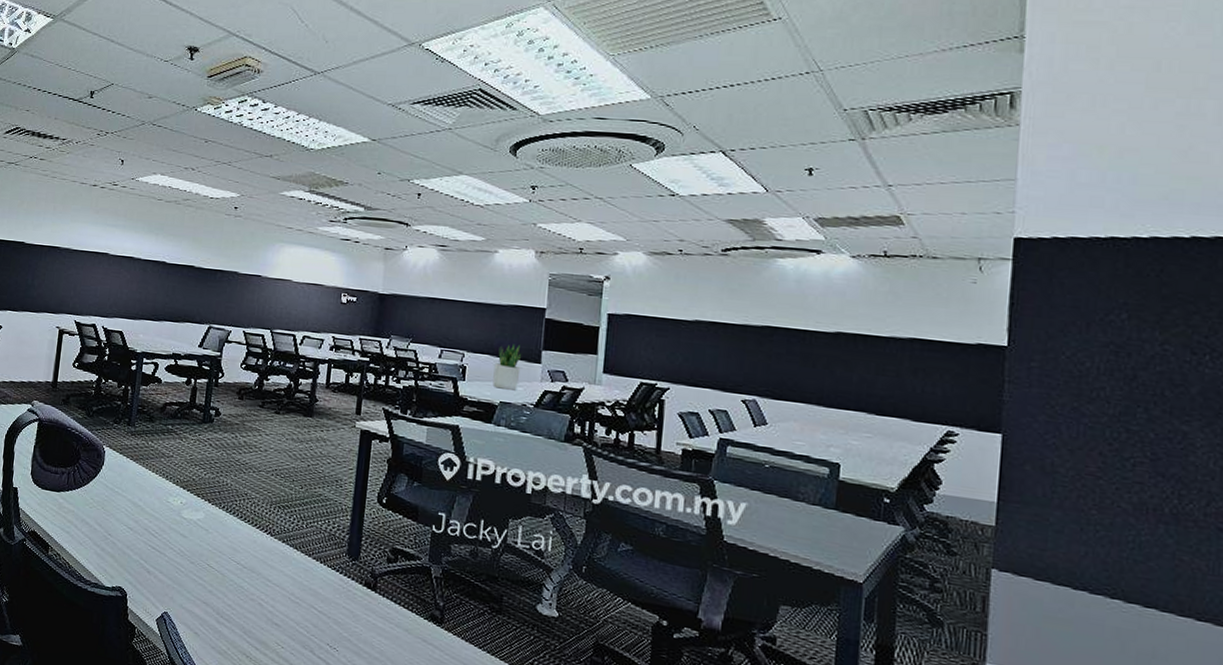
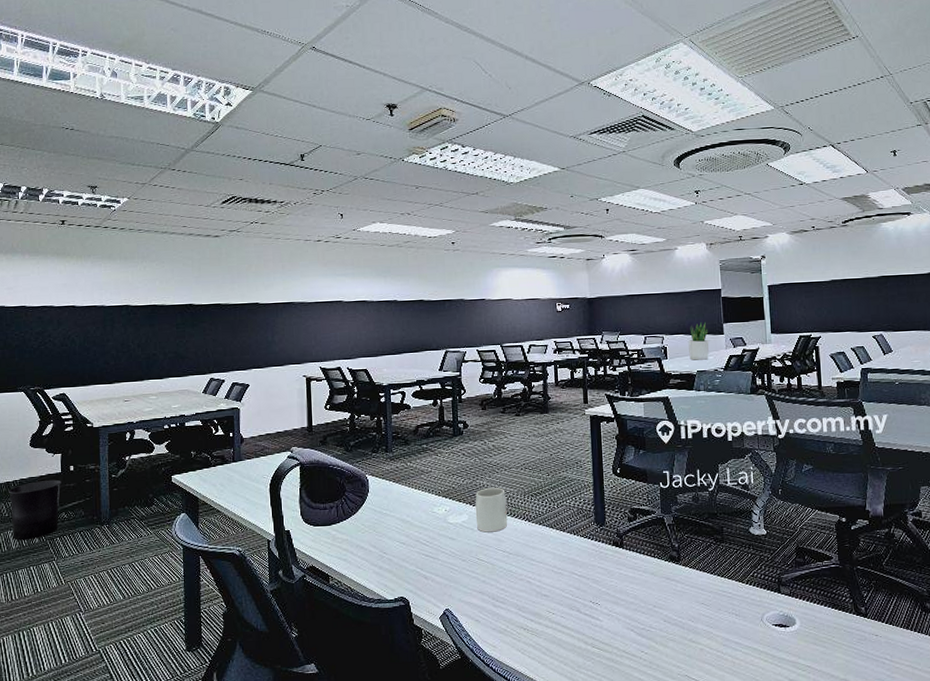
mug: none [212,487,250,540] -> present [475,487,508,533]

